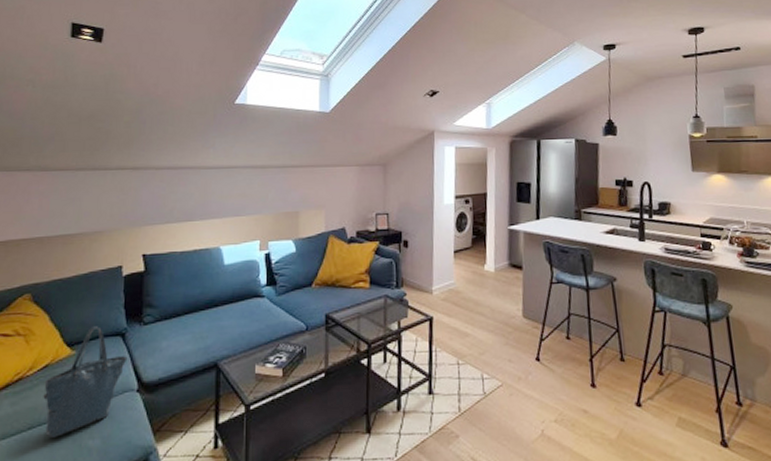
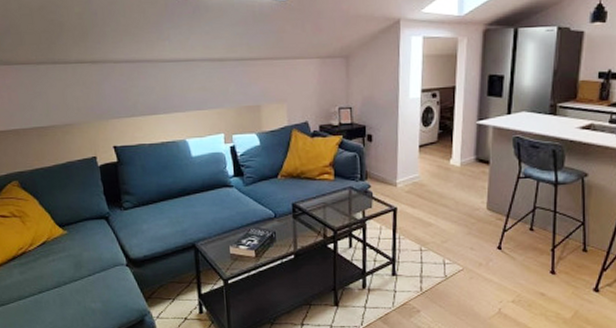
tote bag: present [43,326,128,437] -> none [45,210,114,300]

